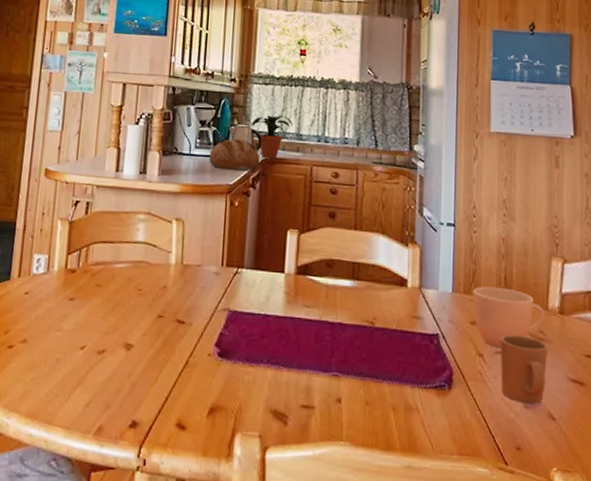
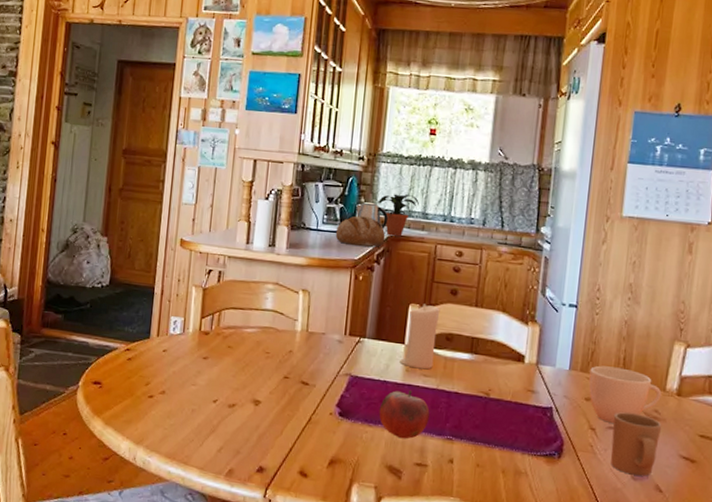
fruit: none [260,323,314,379] -> present [379,390,430,439]
candle: none [280,229,319,300] -> present [400,304,440,370]

